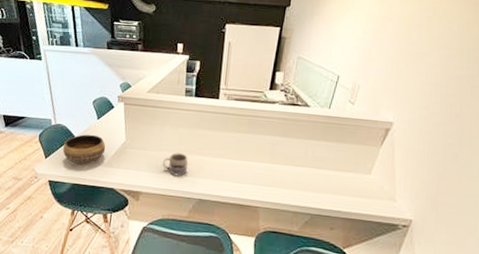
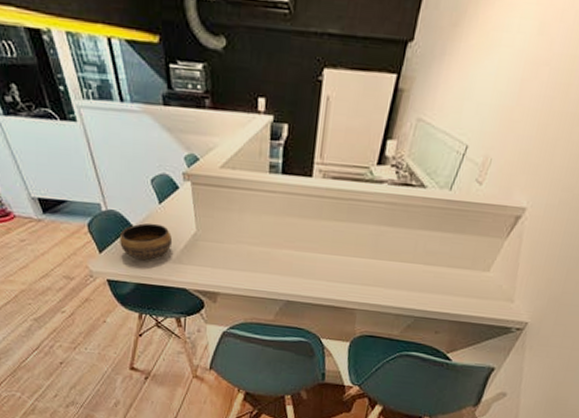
mug: present [163,153,188,177] -> none [243,246,274,275]

